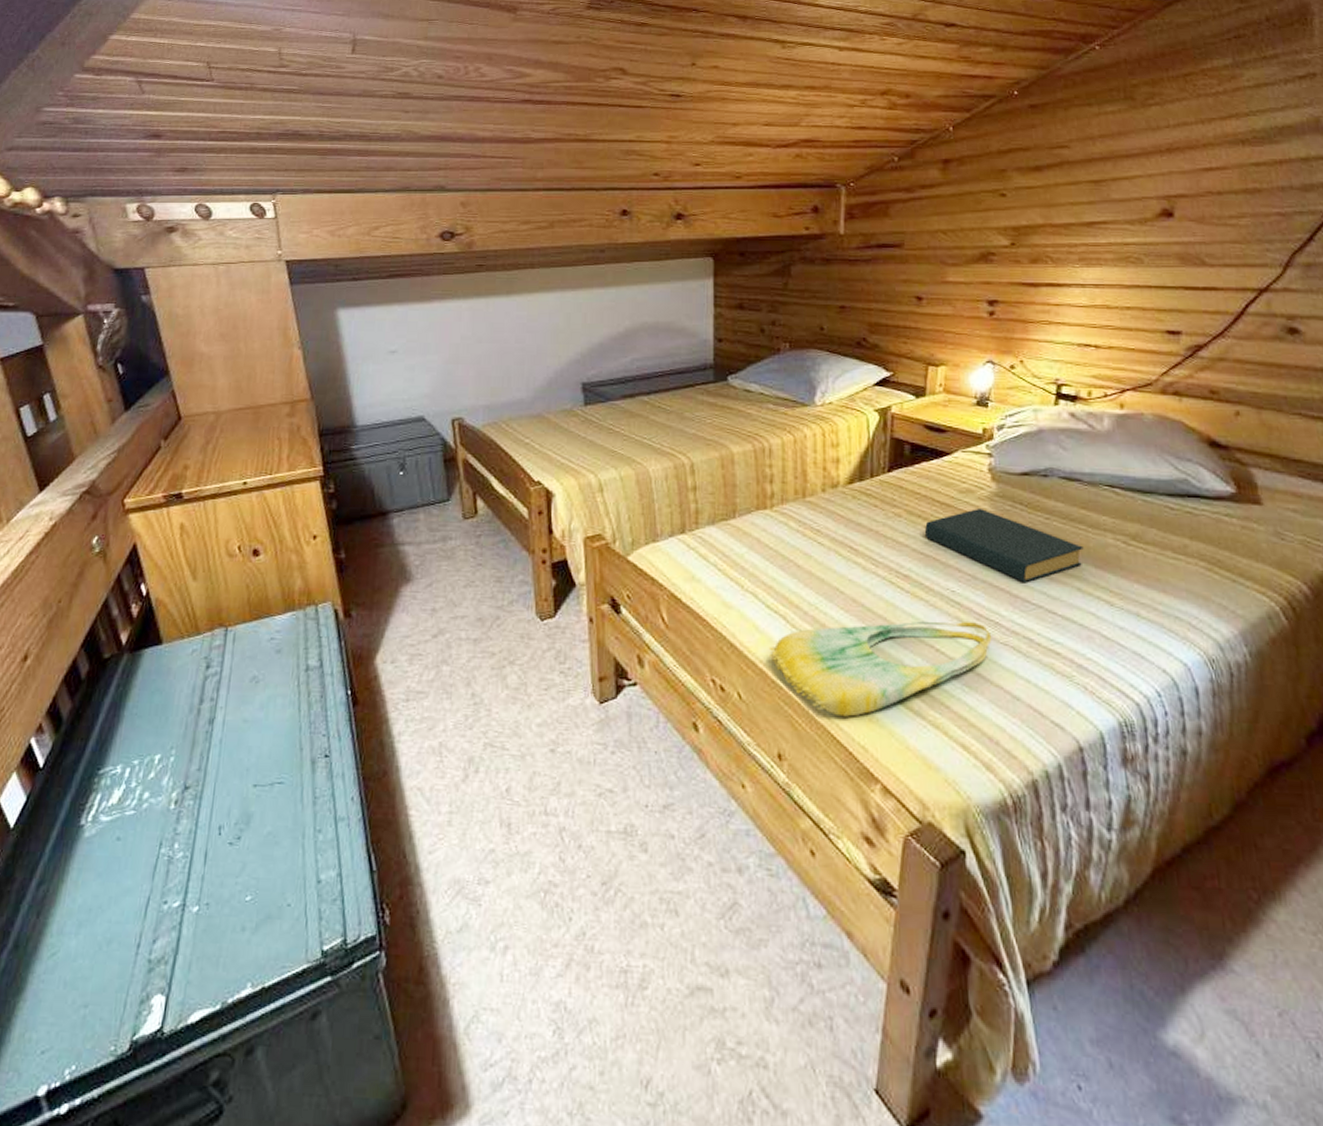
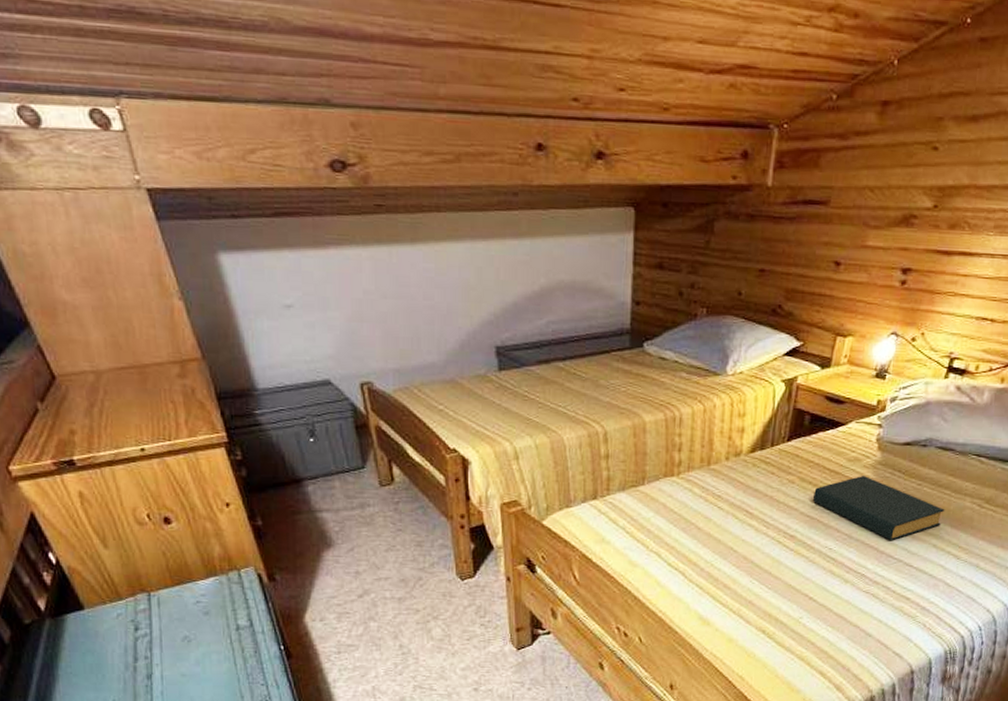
tote bag: present [768,621,992,717] -> none [667,574,857,654]

